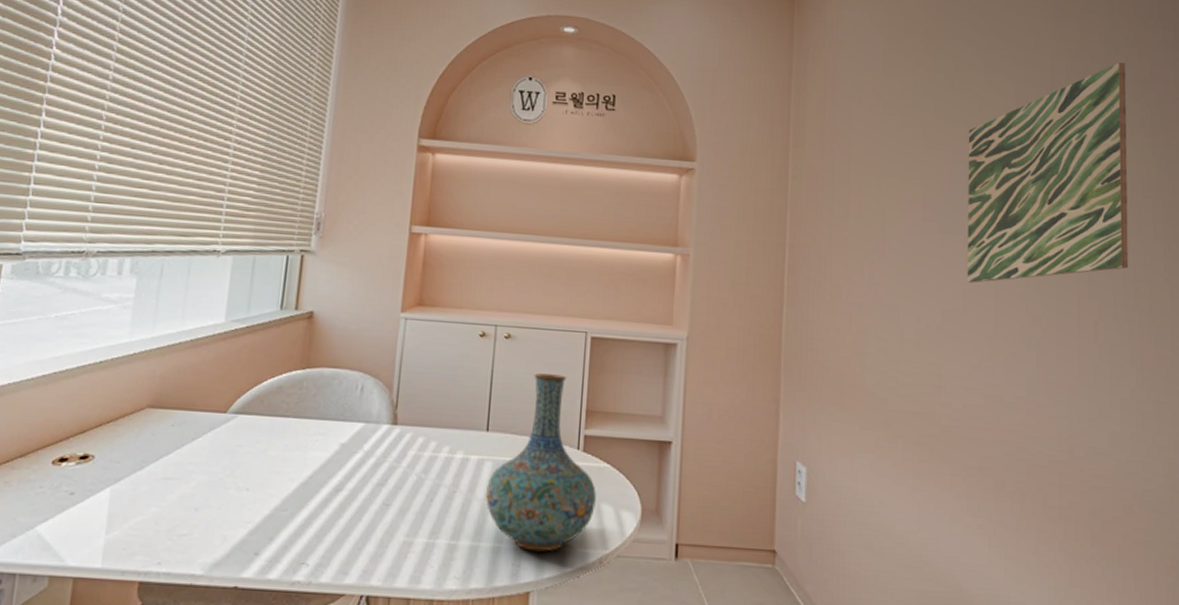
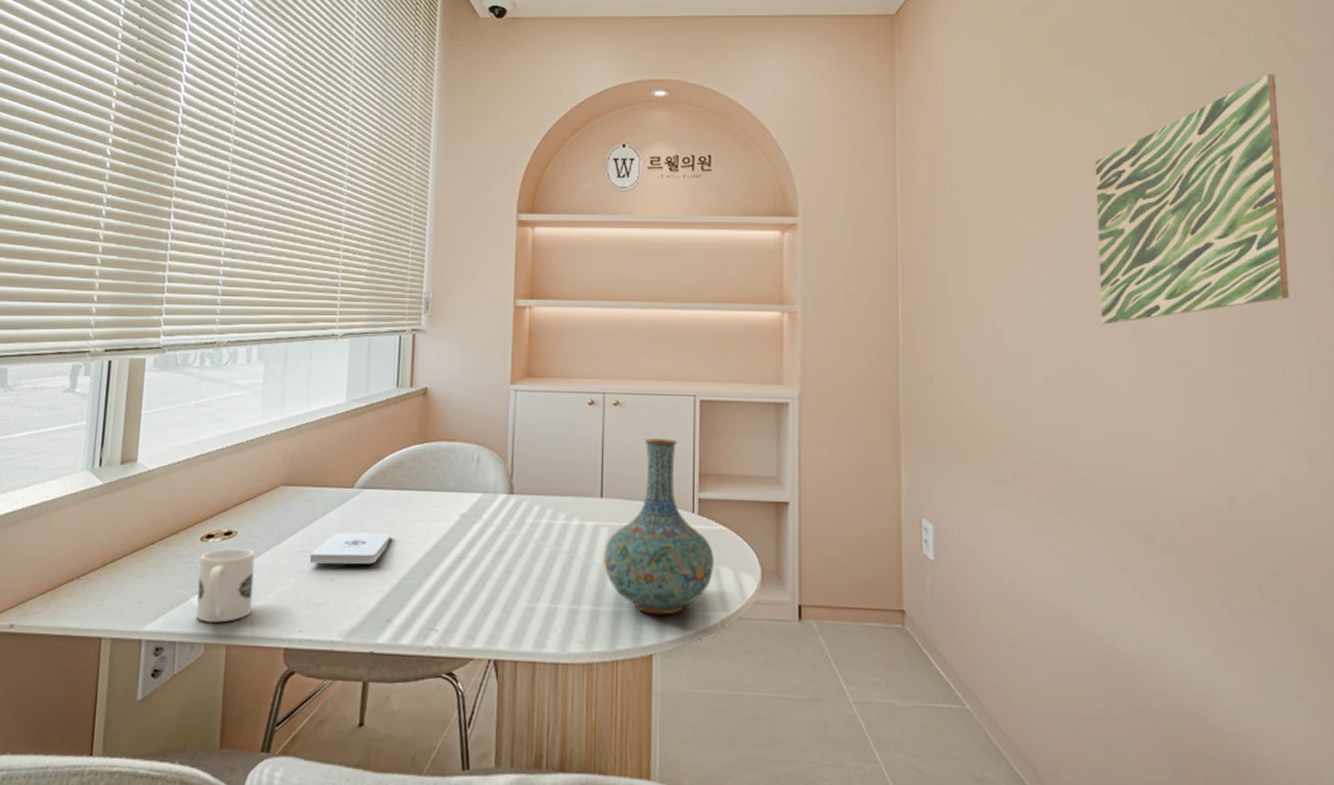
mug: none [41,473,113,553] -> present [196,548,255,623]
notepad: none [173,459,265,494] -> present [309,532,392,565]

